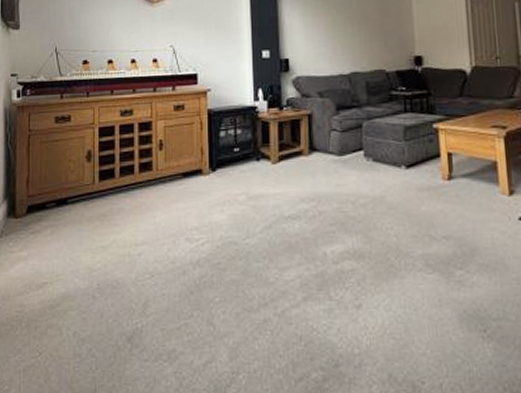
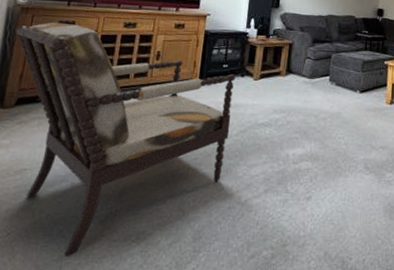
armchair: none [15,118,253,379] -> present [15,21,236,258]

